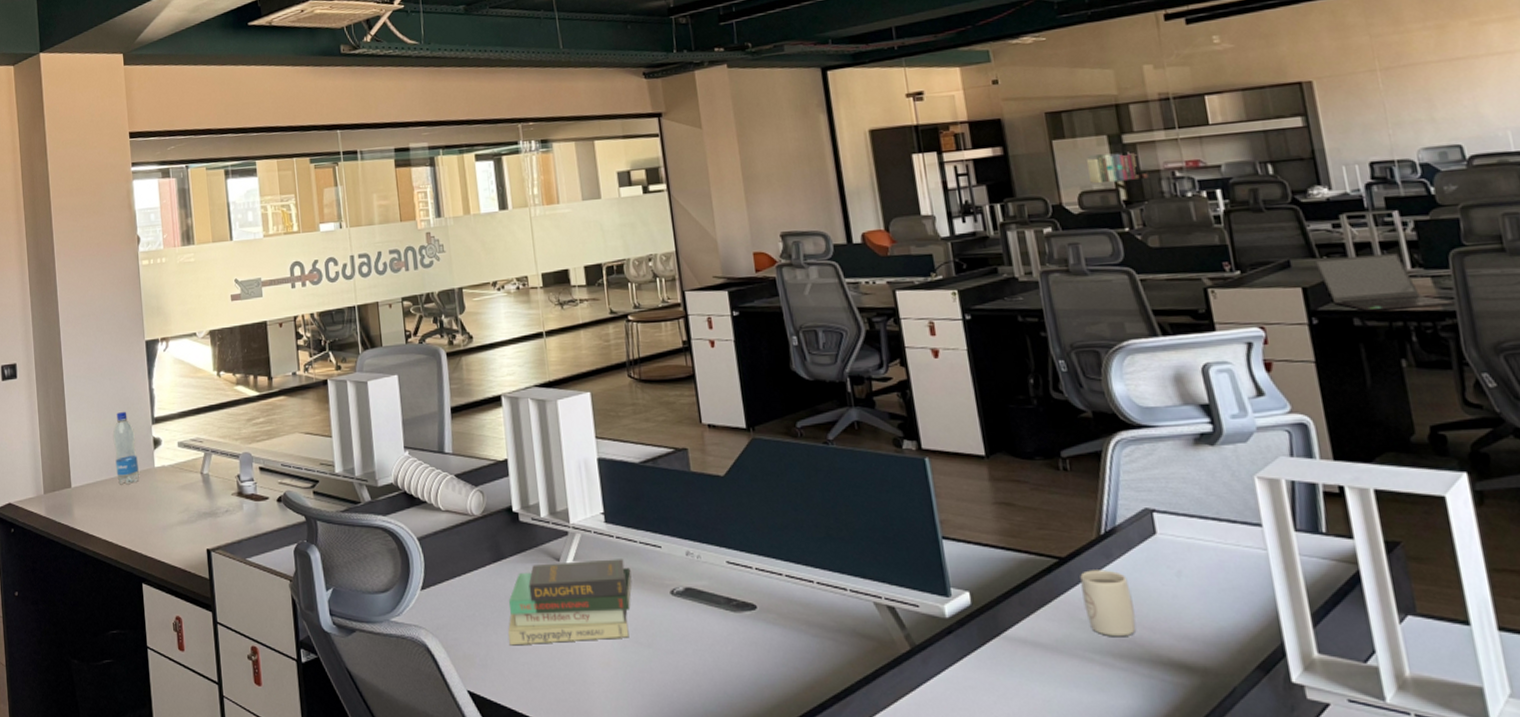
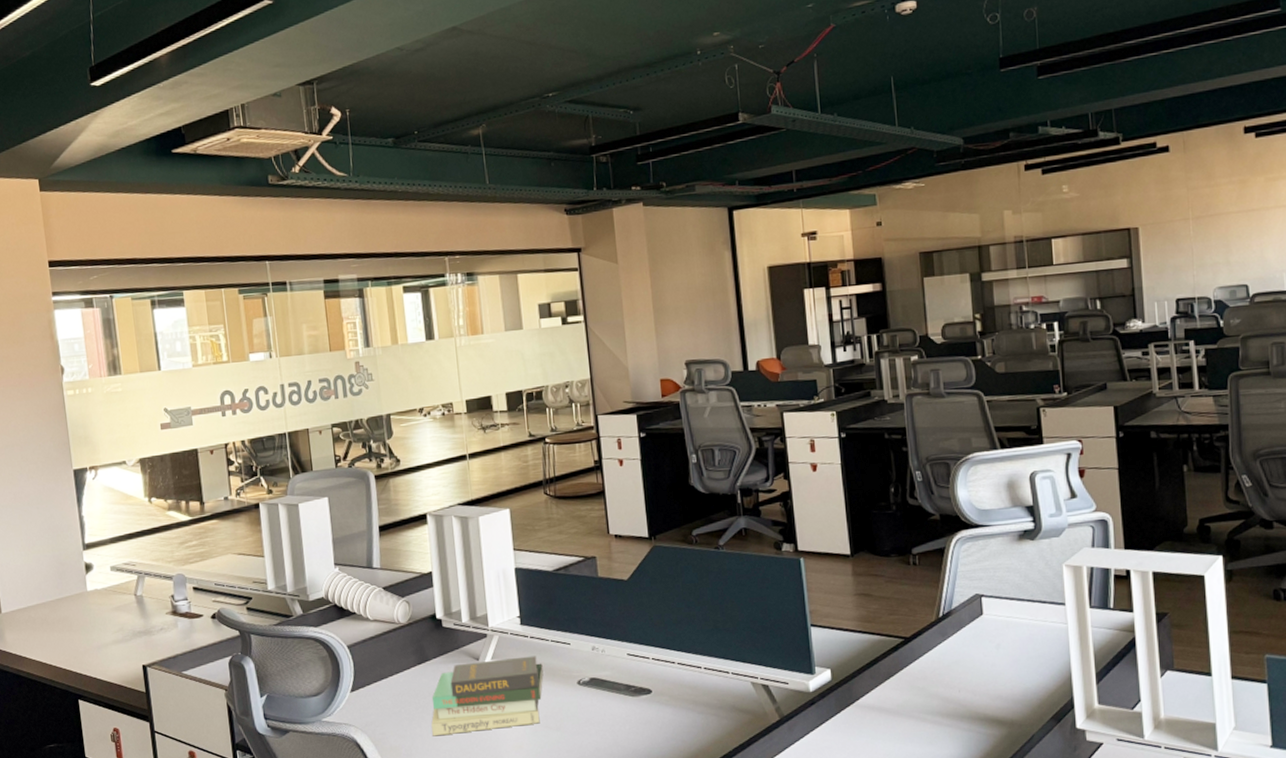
bottle: present [112,411,139,485] -> none [42,538,72,609]
mug: present [1080,570,1136,637] -> none [920,646,961,700]
books: present [1087,152,1149,184] -> none [951,288,1001,317]
laptop: present [1314,253,1457,313] -> none [1125,376,1230,427]

